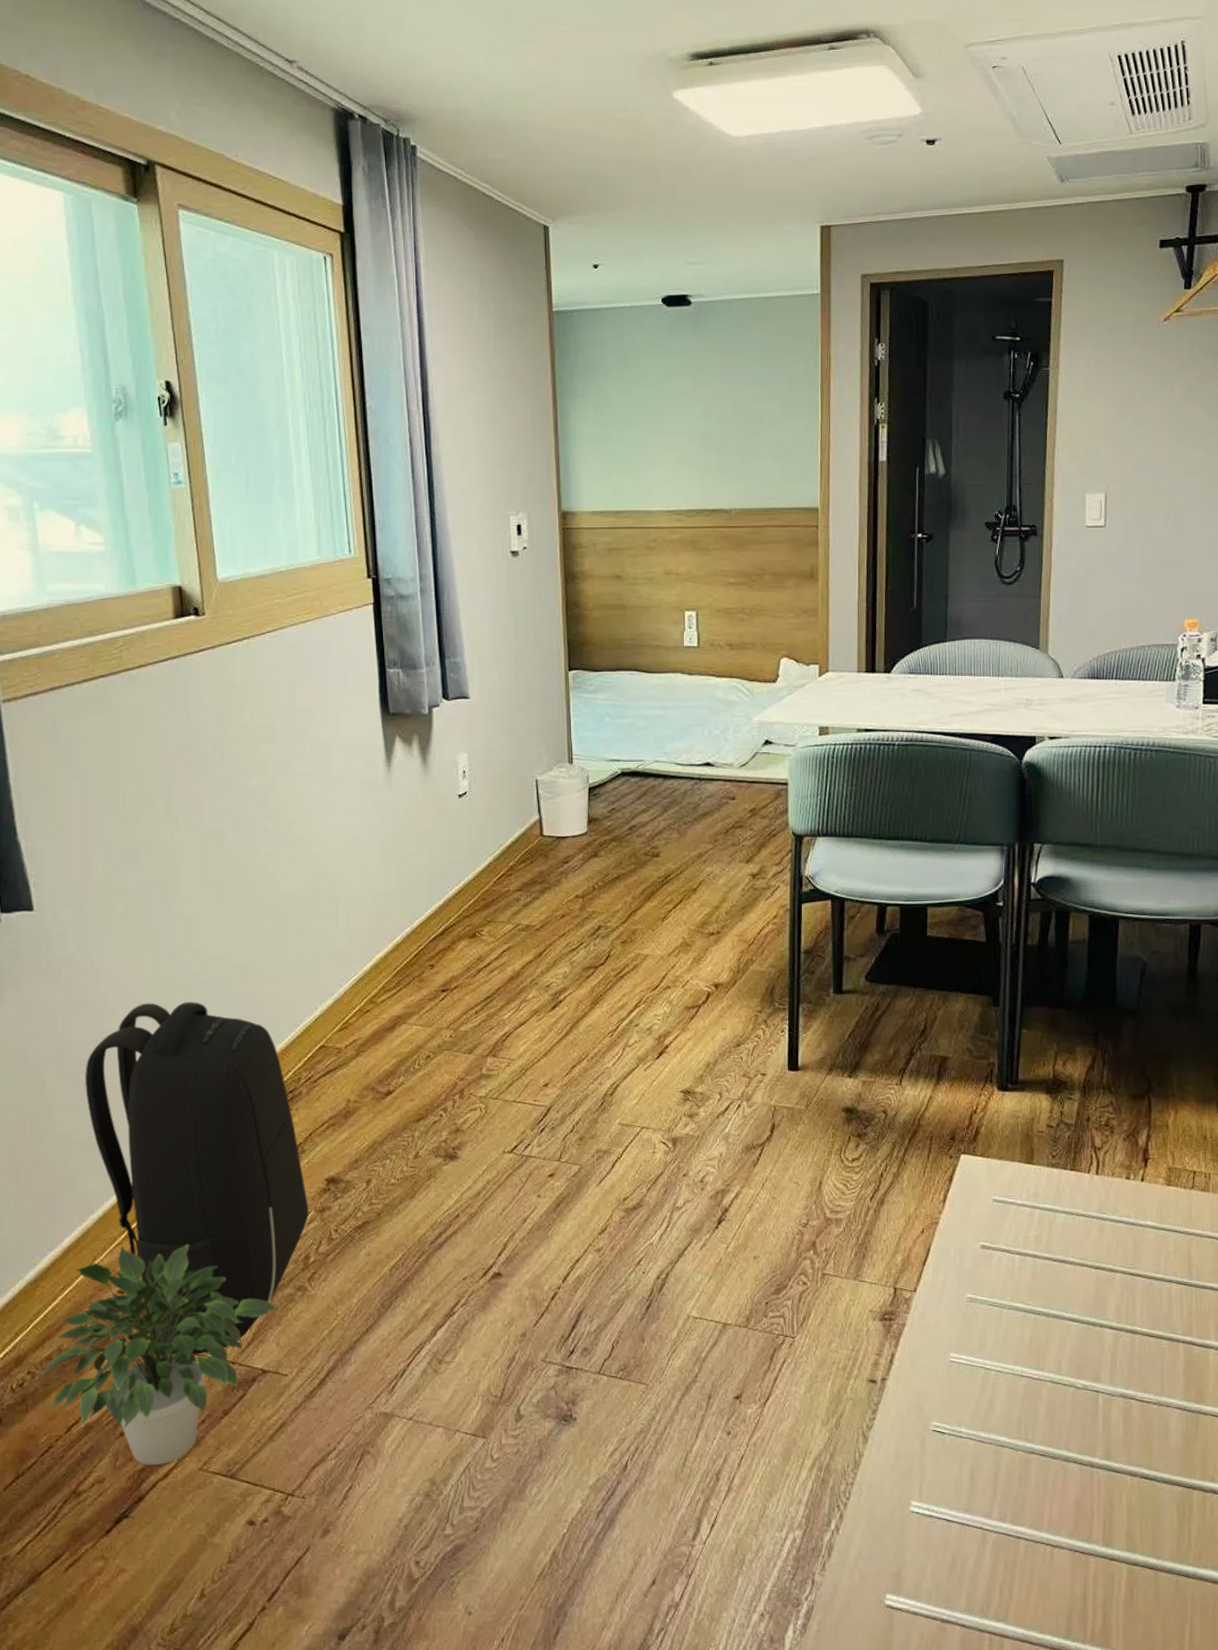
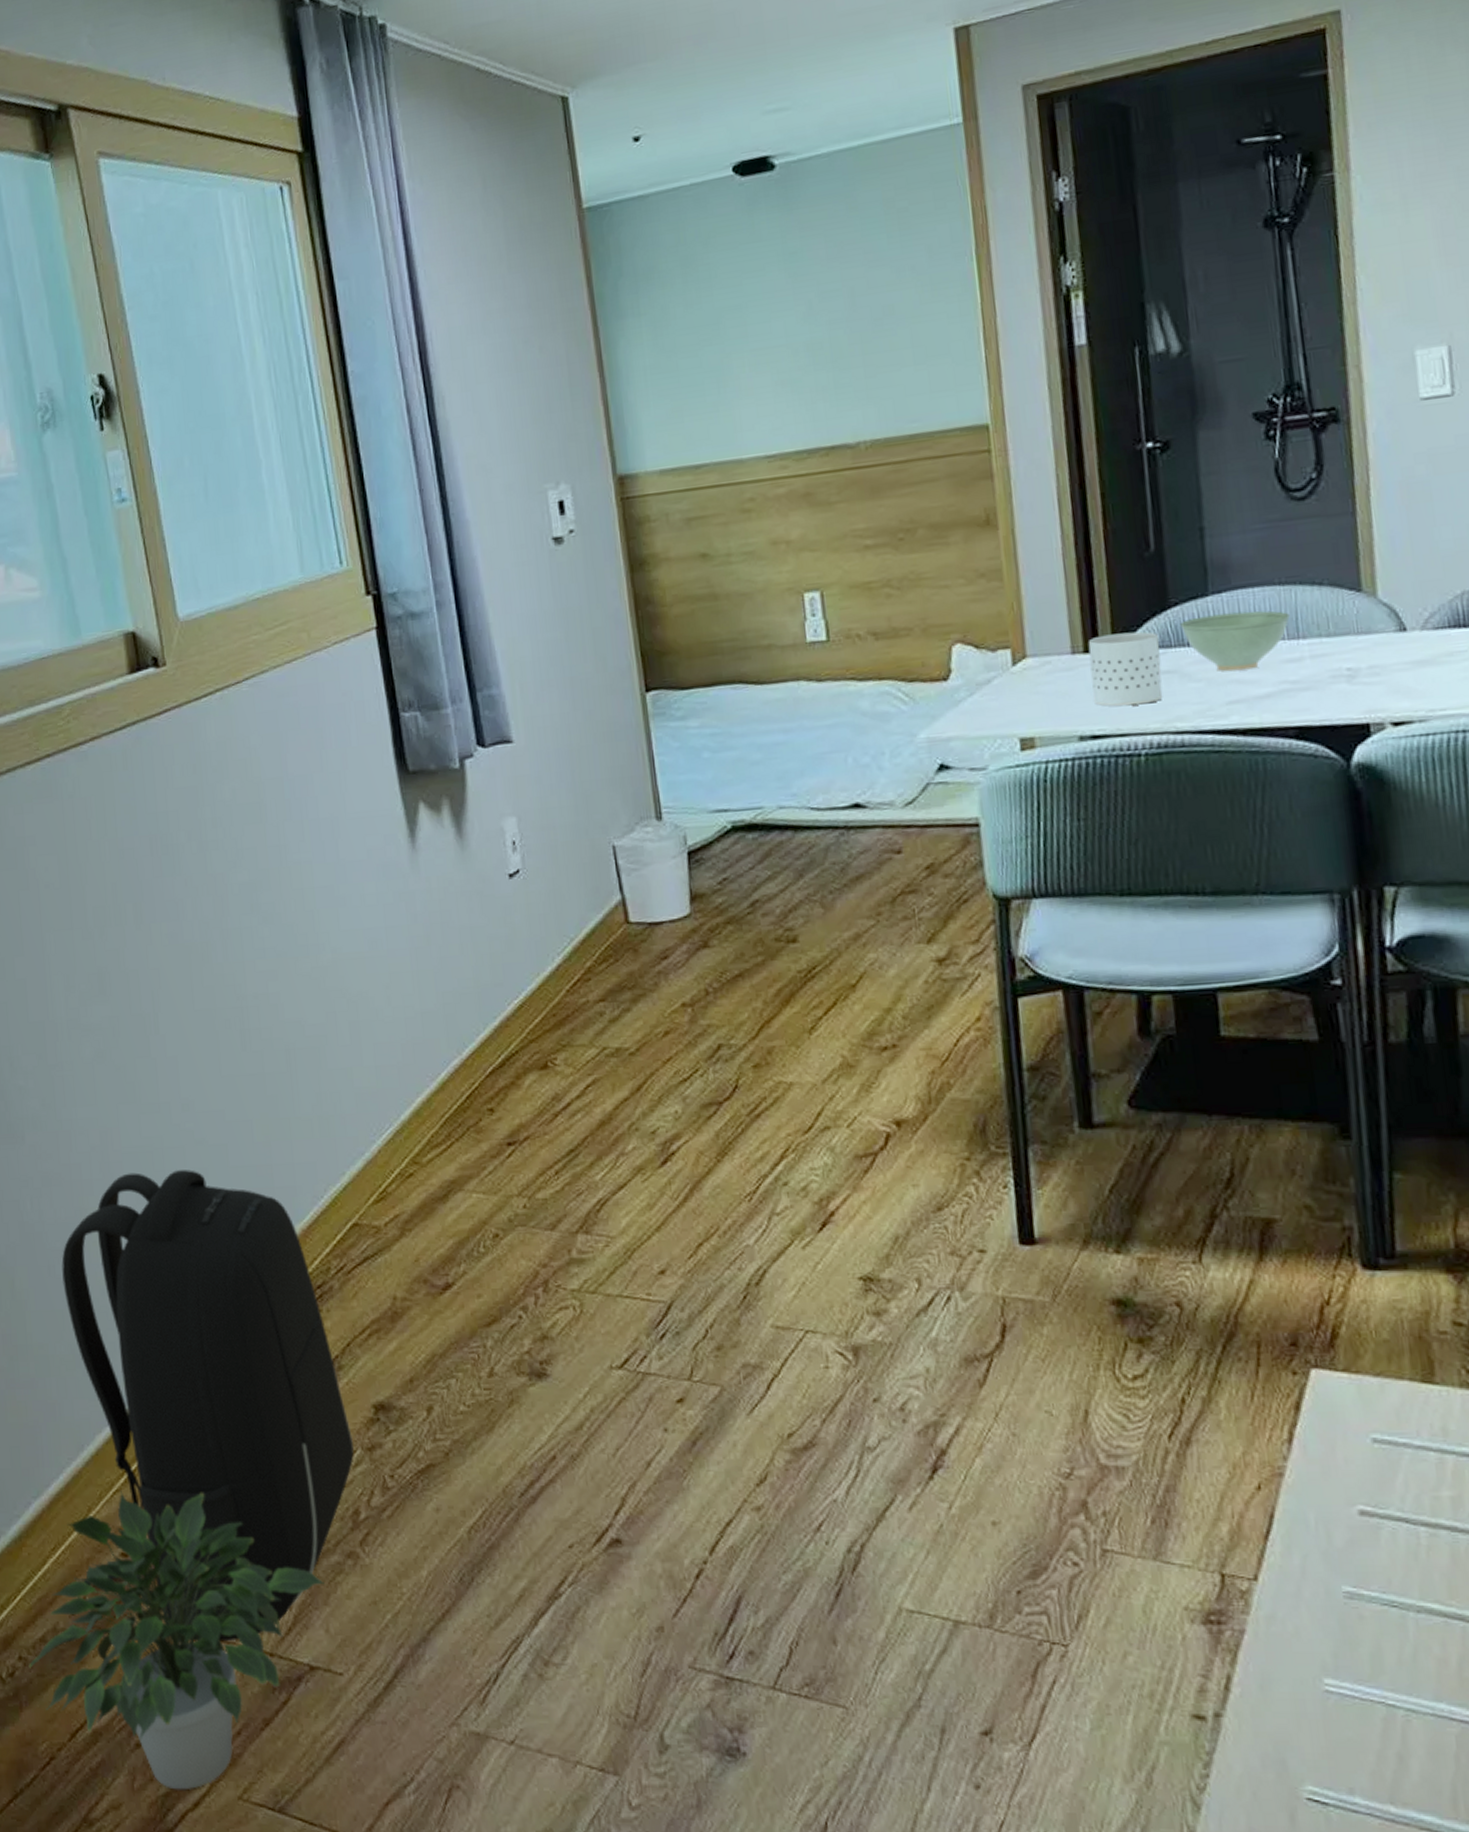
mug: none [868,661,914,711] -> present [1087,631,1163,707]
bowl: none [927,655,995,694] -> present [1180,611,1290,672]

